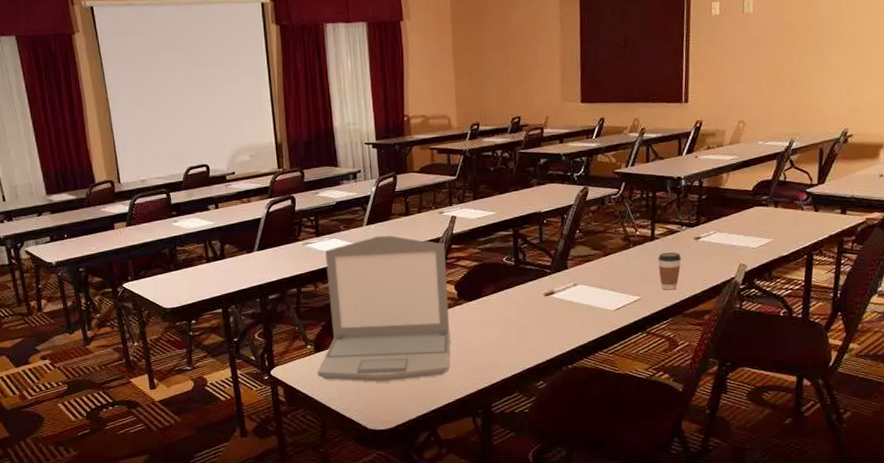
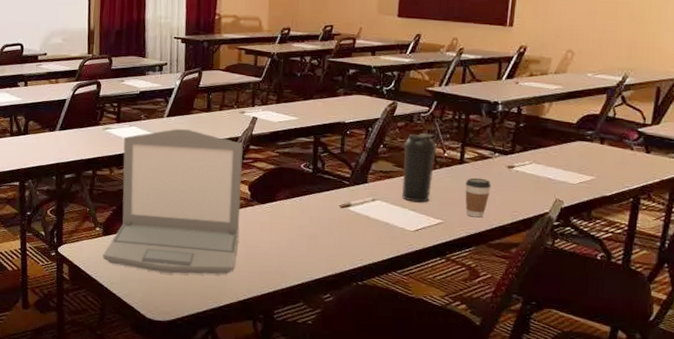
water bottle: none [598,214,629,282] -> present [402,132,437,203]

